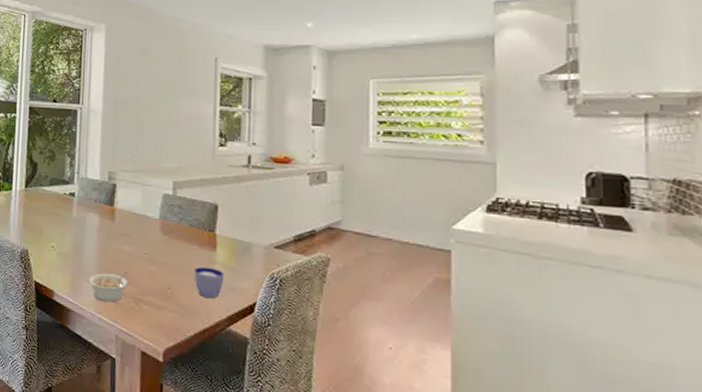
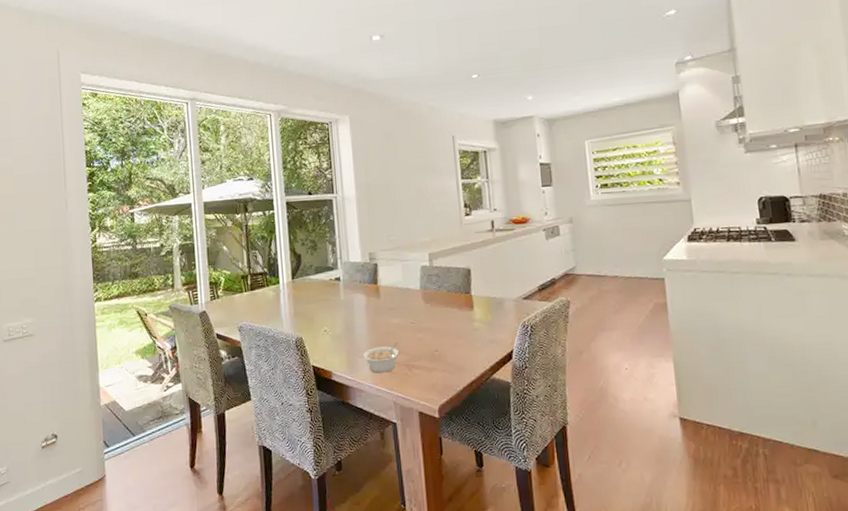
cup: present [194,267,225,299] -> none [456,325,484,354]

